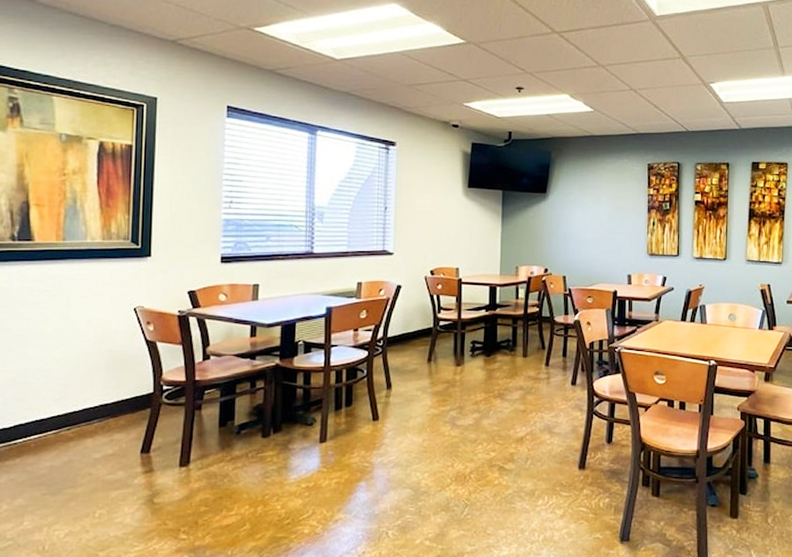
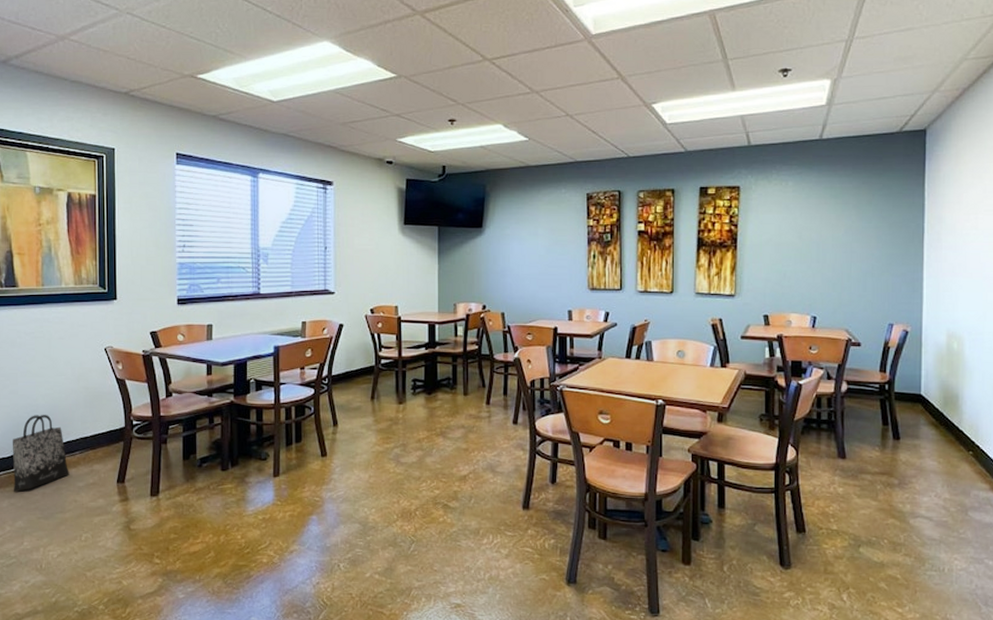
shopping bag: none [13,380,84,467] -> present [13,415,69,493]

